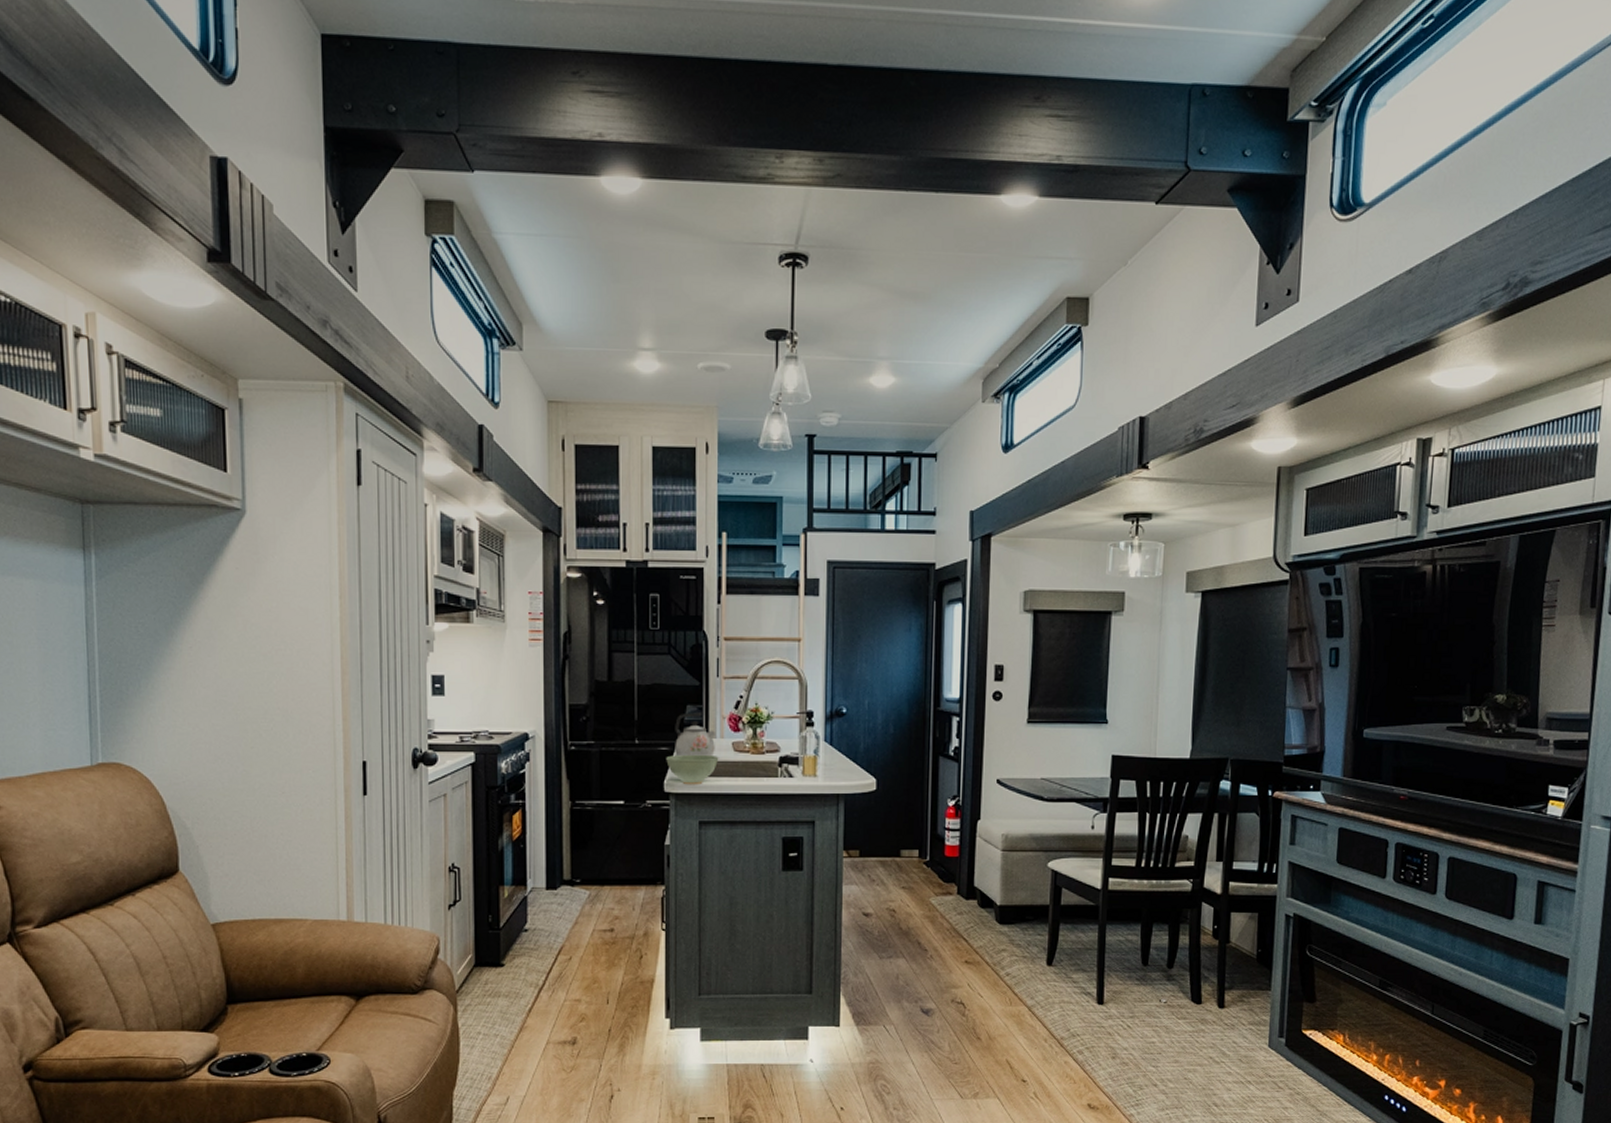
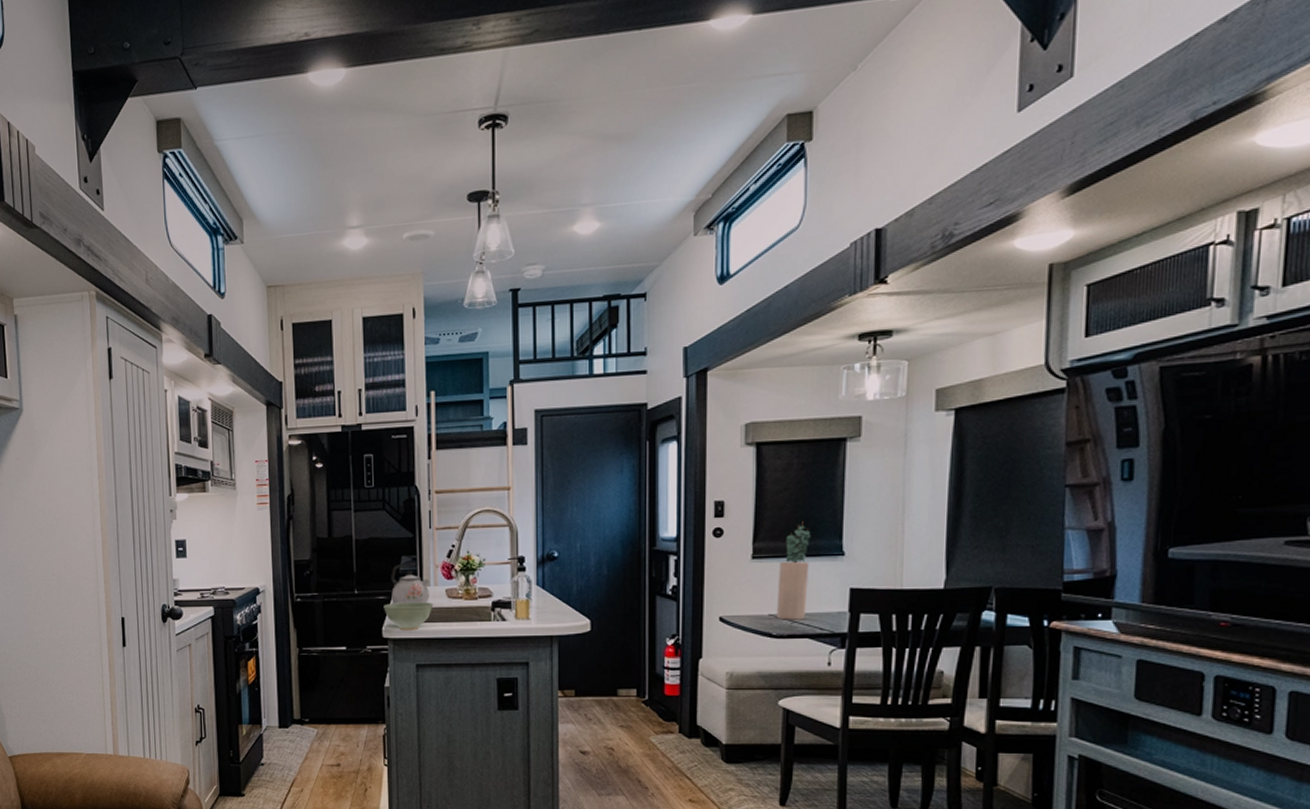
vase: none [1047,689,1080,786] -> present [776,522,811,621]

